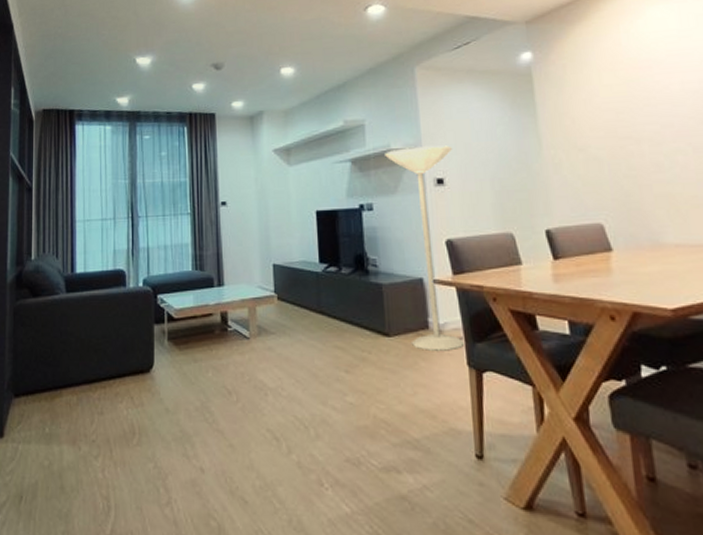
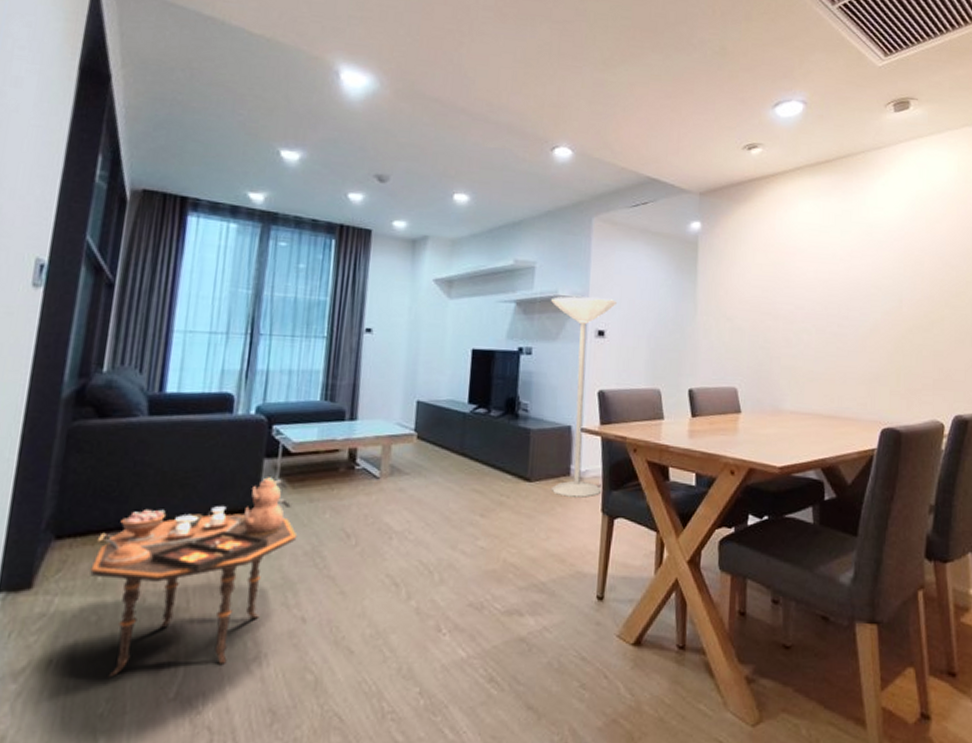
side table: none [40,341,188,513] -> present [90,477,298,676]

